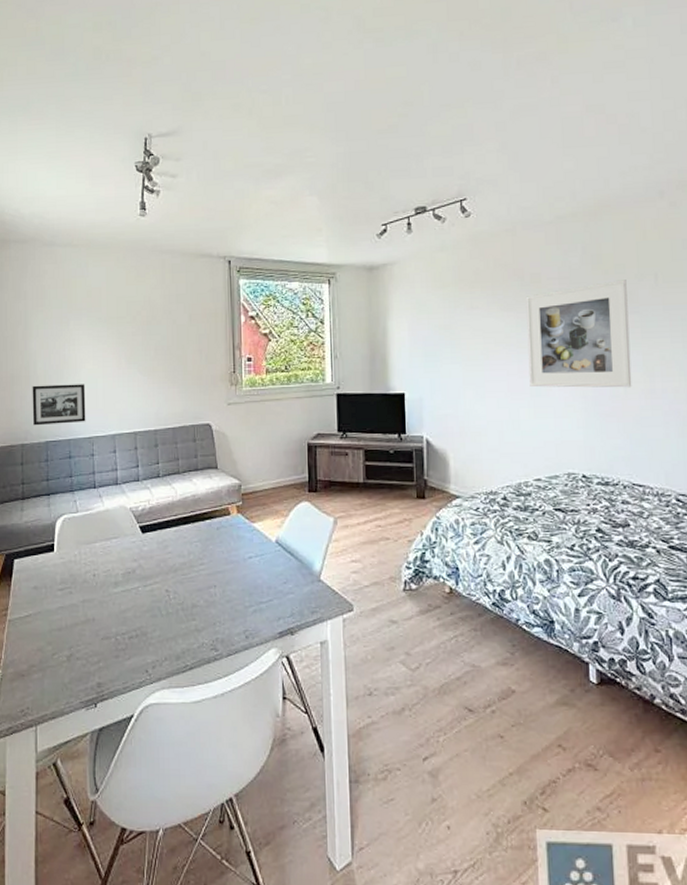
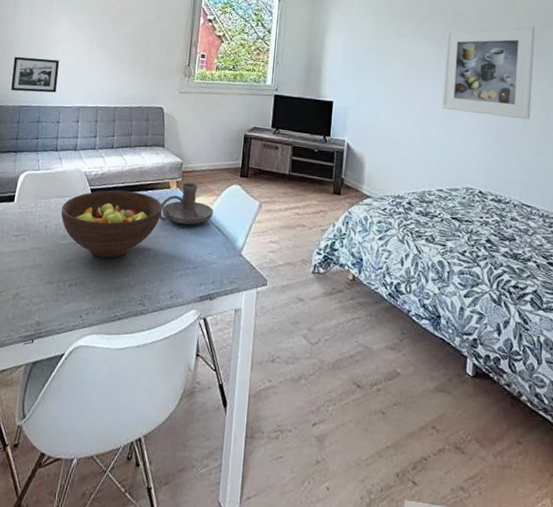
fruit bowl: none [109,523,225,603] -> present [61,190,163,258]
candle holder: none [222,505,284,553] -> present [159,182,214,225]

